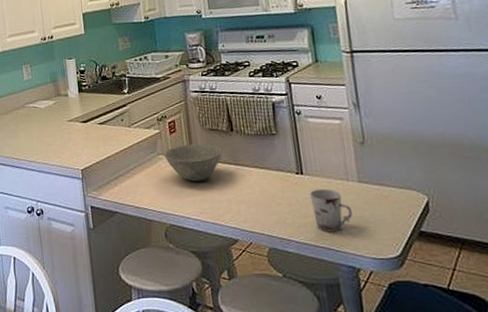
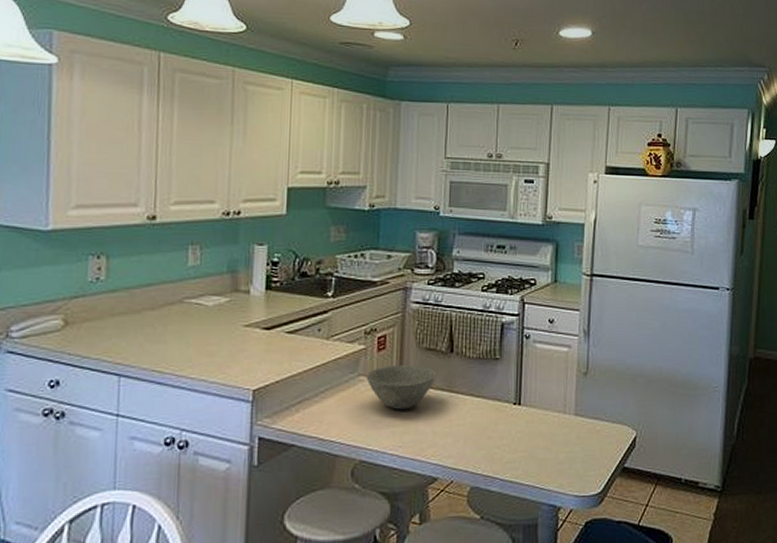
cup: present [310,188,353,233] -> none [524,421,563,469]

